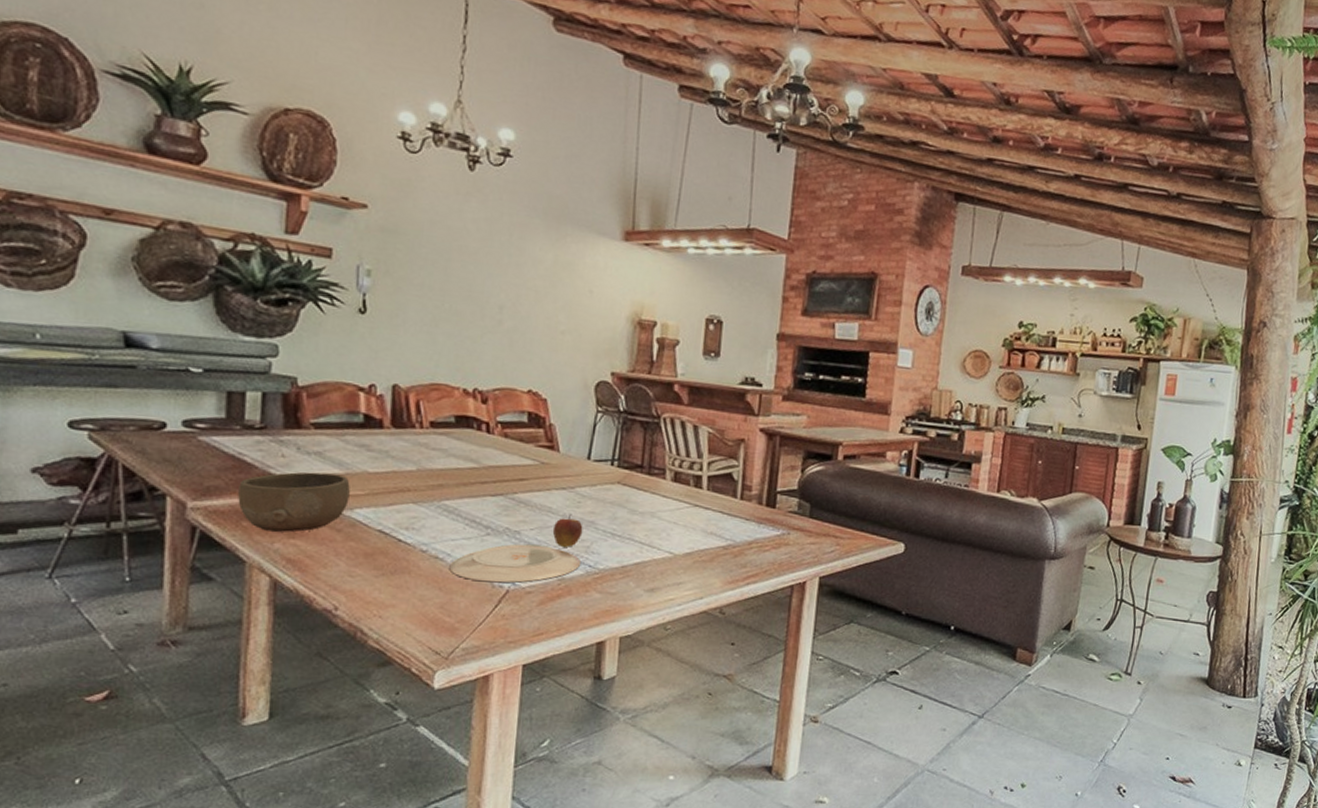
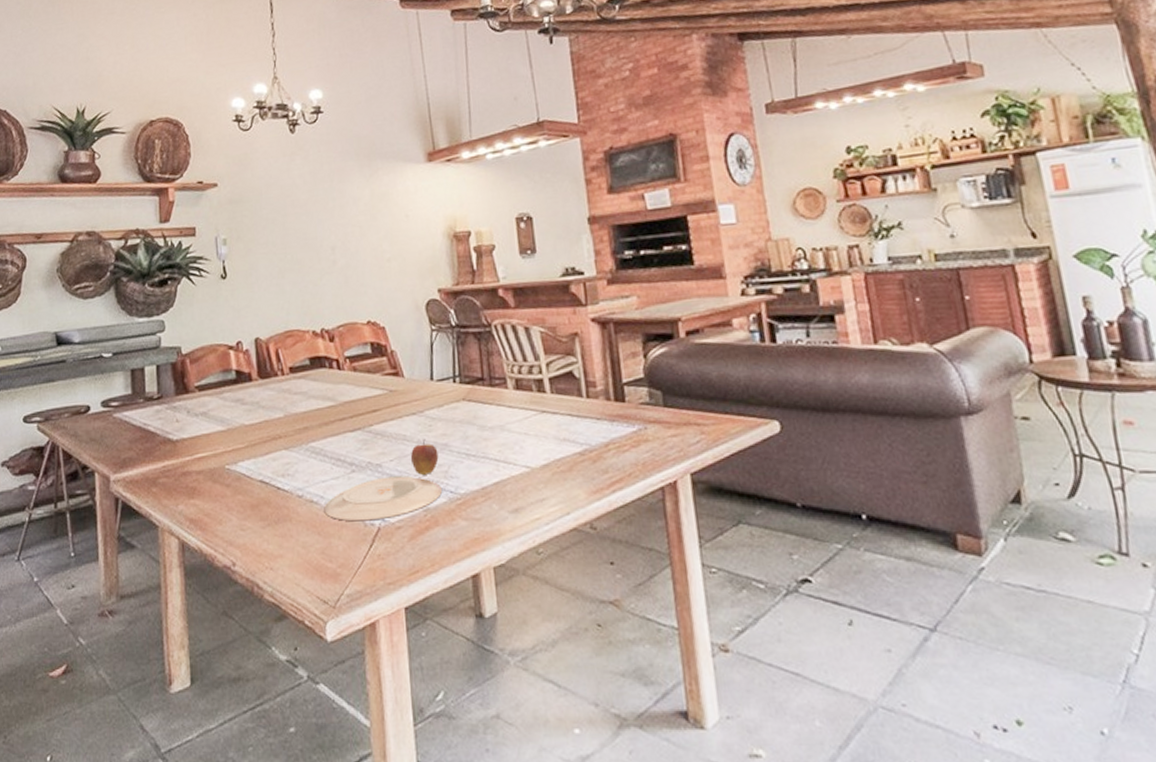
bowl: present [238,472,350,532] -> none [147,431,233,494]

